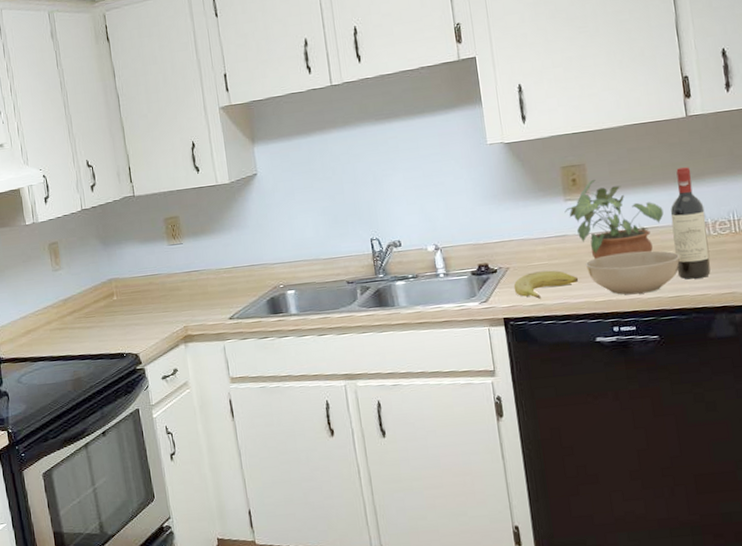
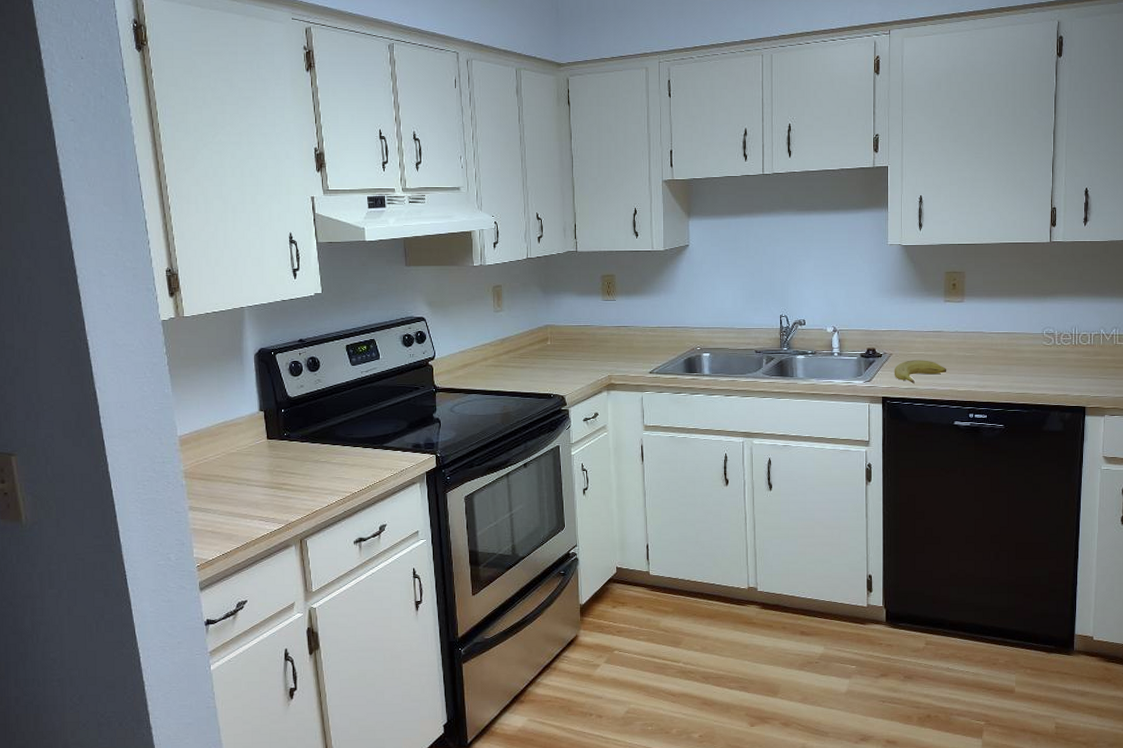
potted plant: present [564,180,664,260] -> none [943,287,1021,355]
bowl: present [585,250,681,295] -> none [954,352,1030,388]
wine bottle: present [670,167,711,279] -> none [1025,285,1054,380]

